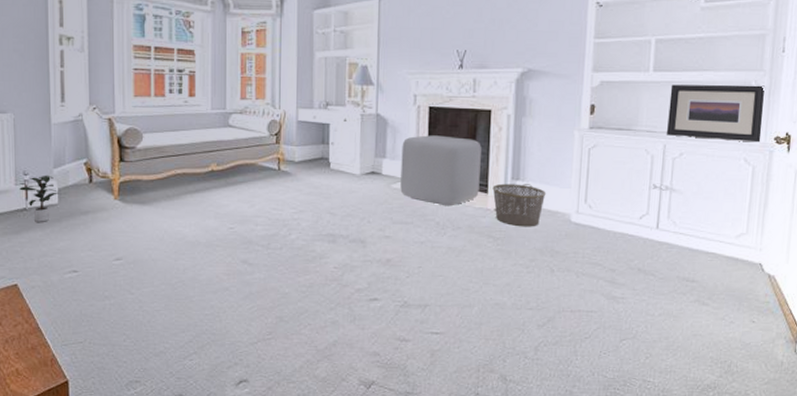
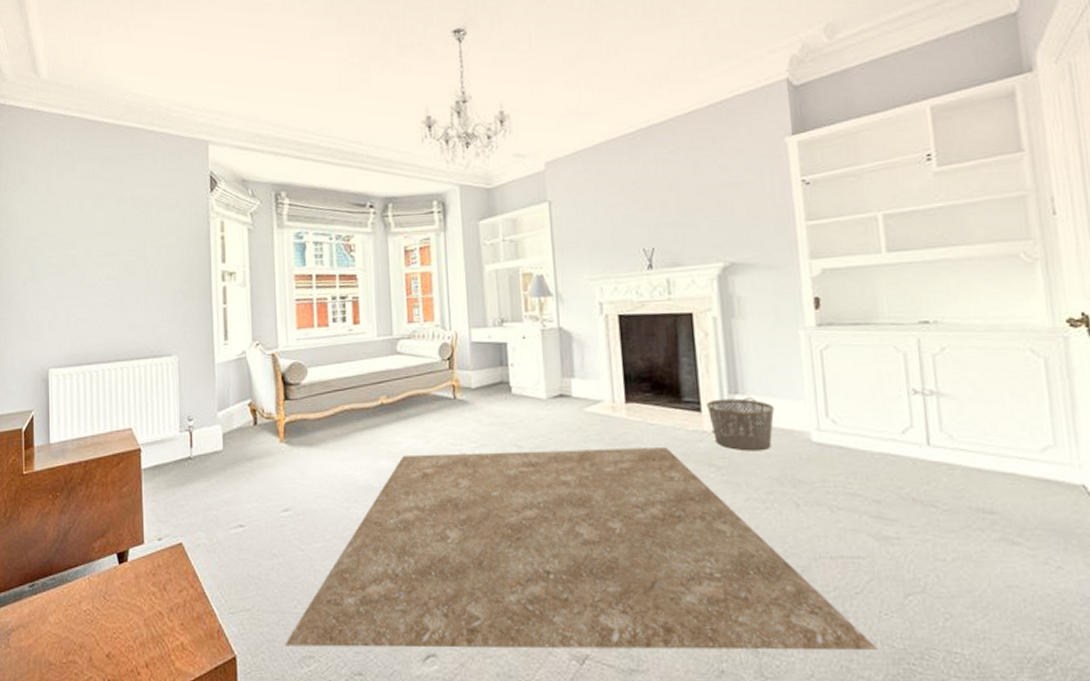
potted plant: present [19,175,59,222] -> none [184,419,224,472]
area rug: none [112,216,594,379] -> present [283,447,877,650]
pouf: present [400,135,481,207] -> none [591,347,691,431]
picture frame: present [667,84,765,143] -> none [913,256,1048,328]

